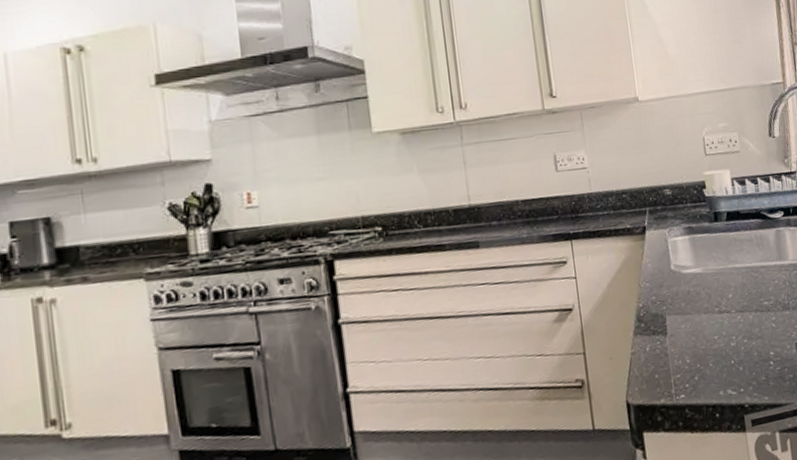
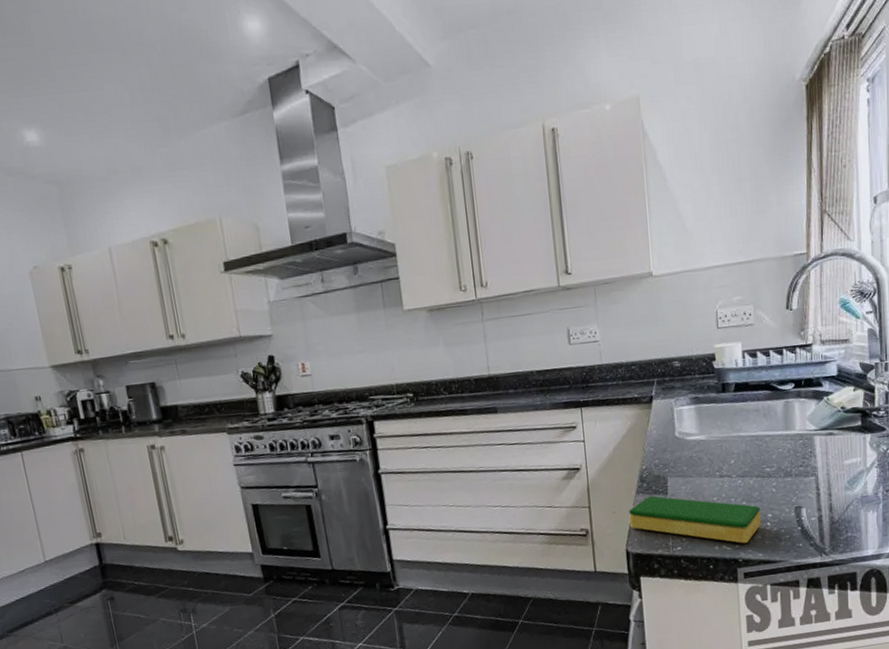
dish sponge: none [627,337,764,387] -> present [629,495,761,544]

